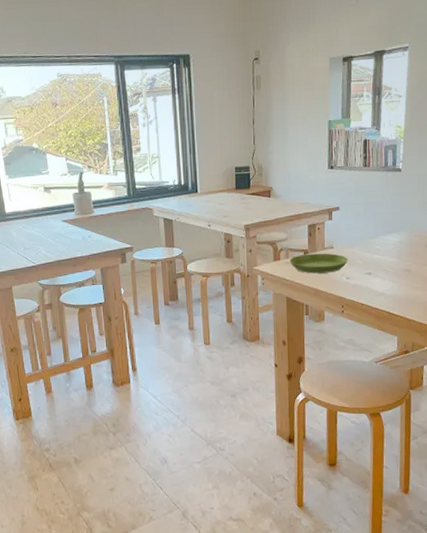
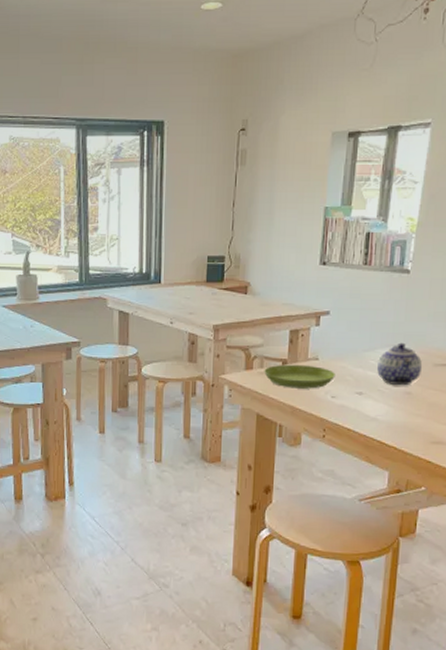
teapot: none [381,229,418,265] -> present [377,342,423,386]

